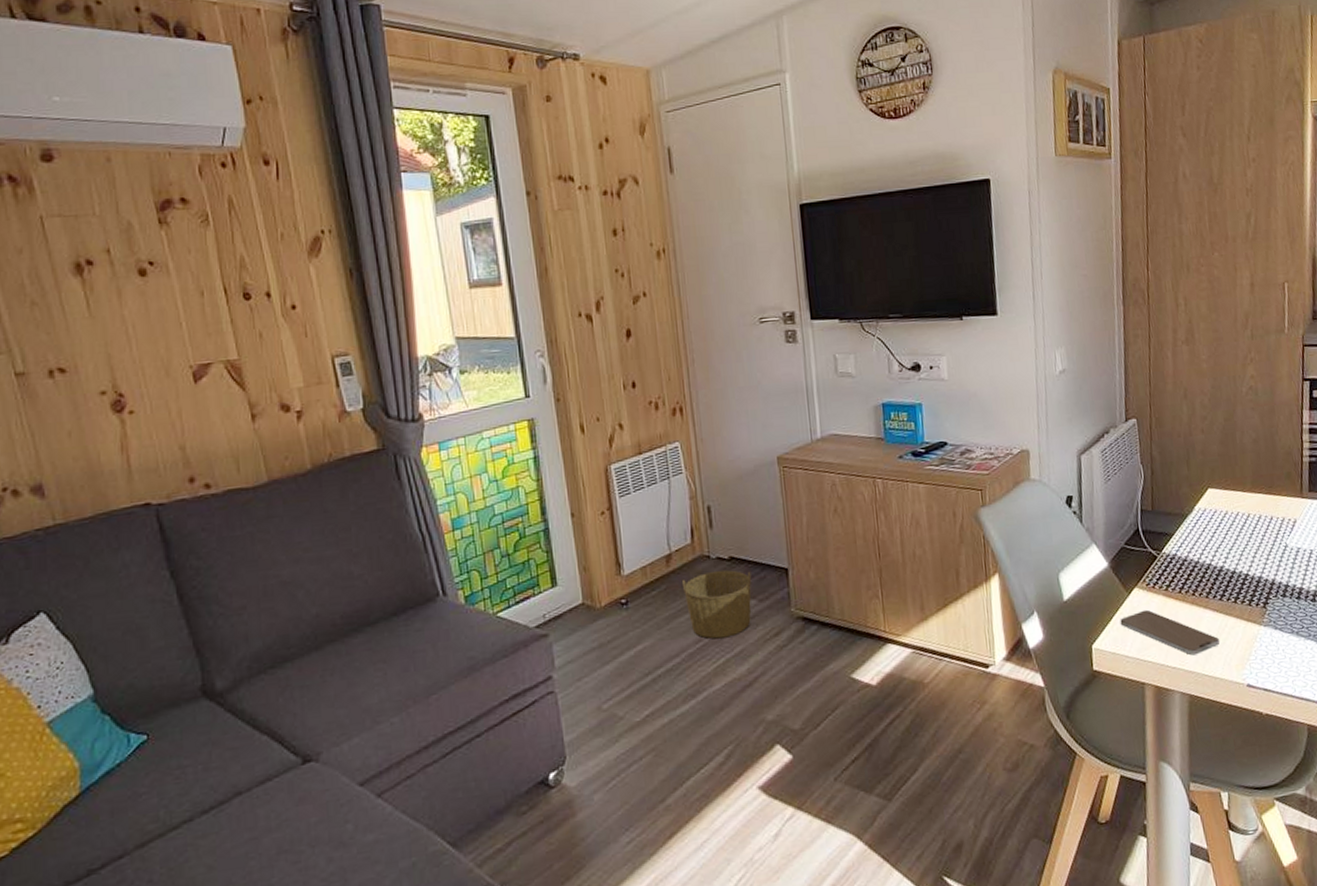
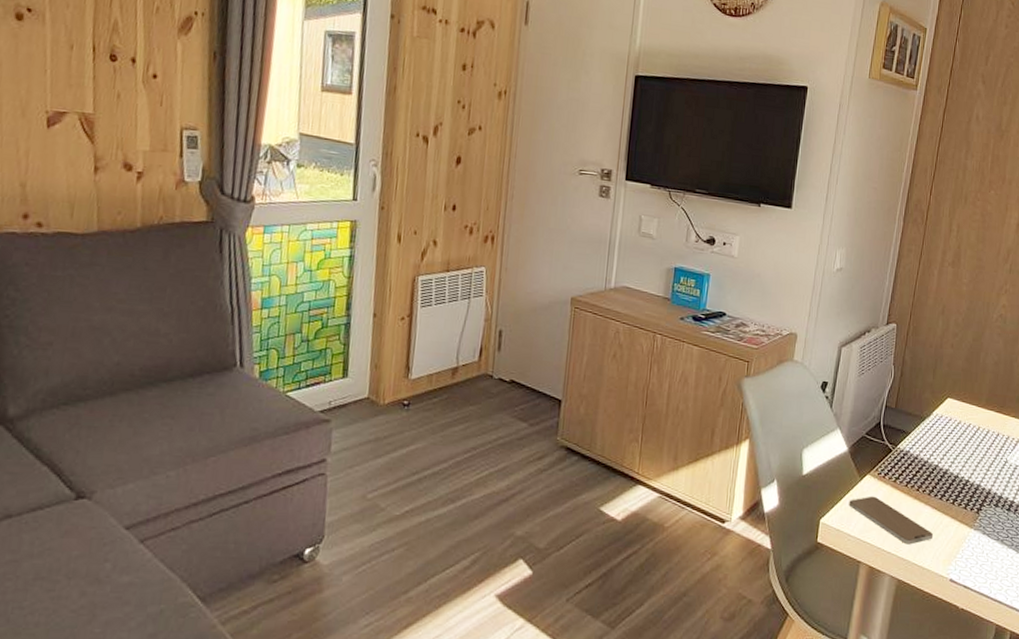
basket: present [681,570,752,640] -> none [462,390,528,453]

